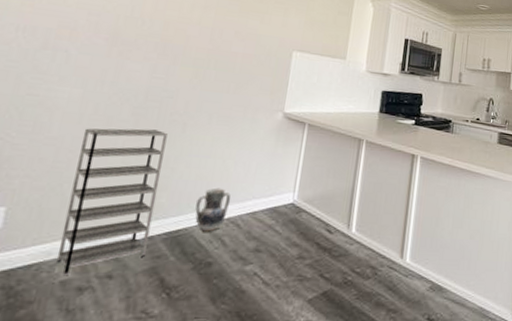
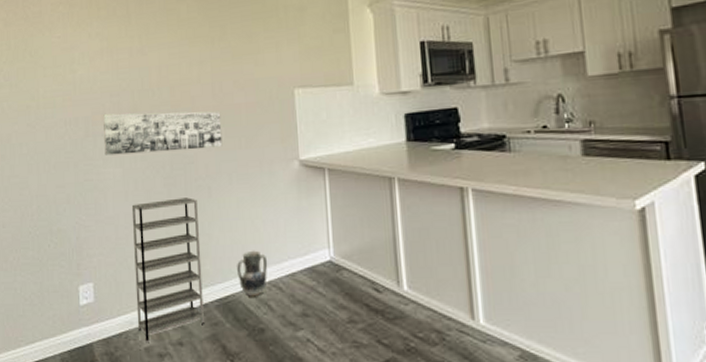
wall art: none [63,31,215,89] -> present [103,111,223,156]

